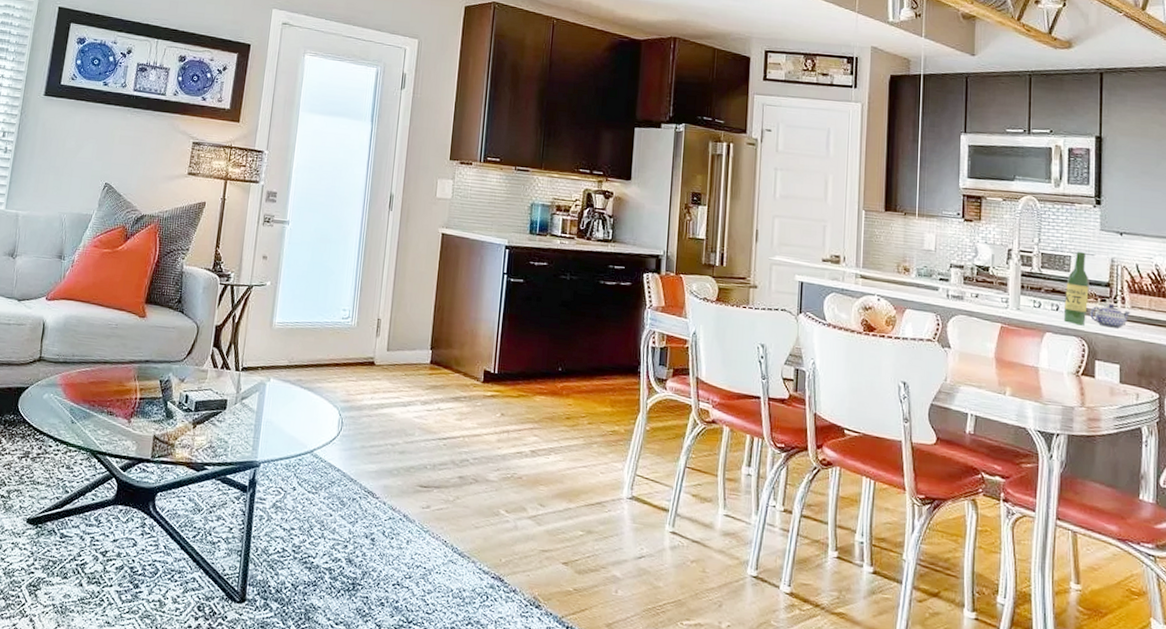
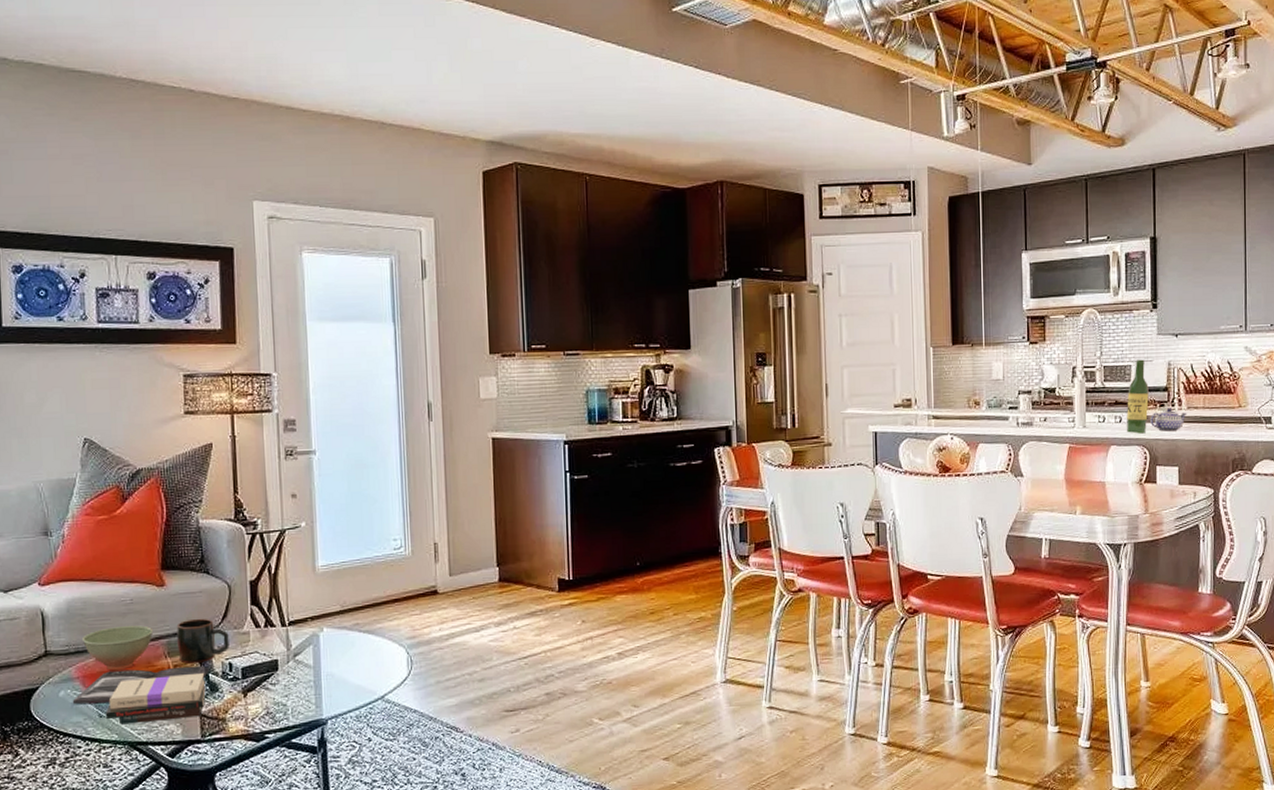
magazine: none [52,383,169,412] -> present [72,666,209,704]
bowl: none [70,345,130,385] -> present [81,625,154,671]
books: none [77,393,164,439] -> present [106,672,206,725]
mug: none [145,350,190,391] -> present [176,618,229,665]

